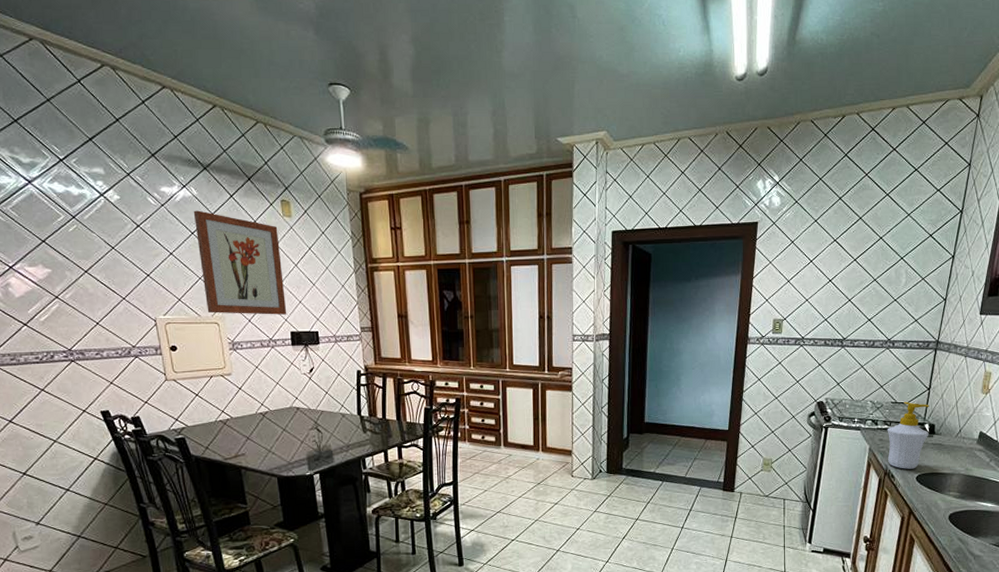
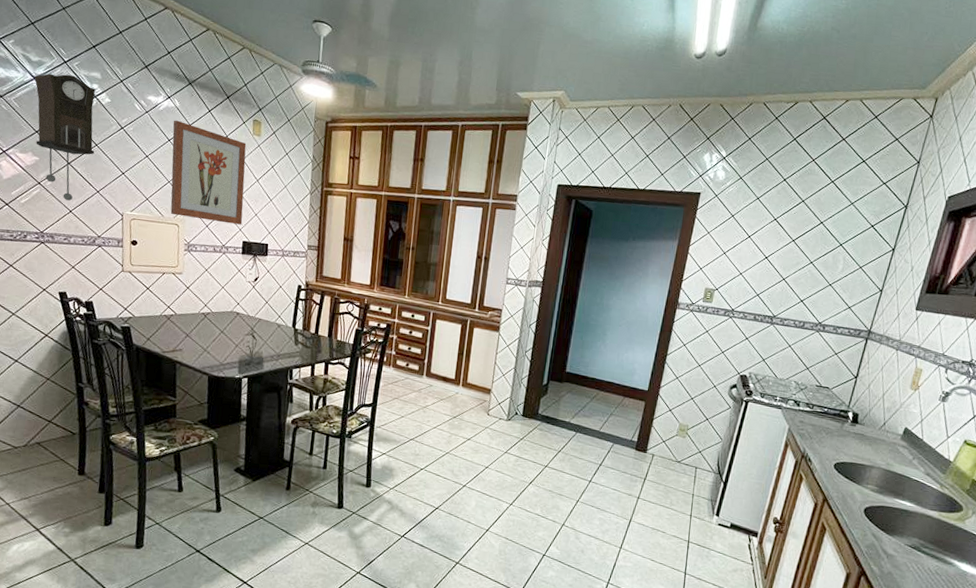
pendulum clock: none [30,174,113,312] -> present [34,74,95,201]
soap bottle: present [887,401,930,469] -> none [807,386,855,456]

